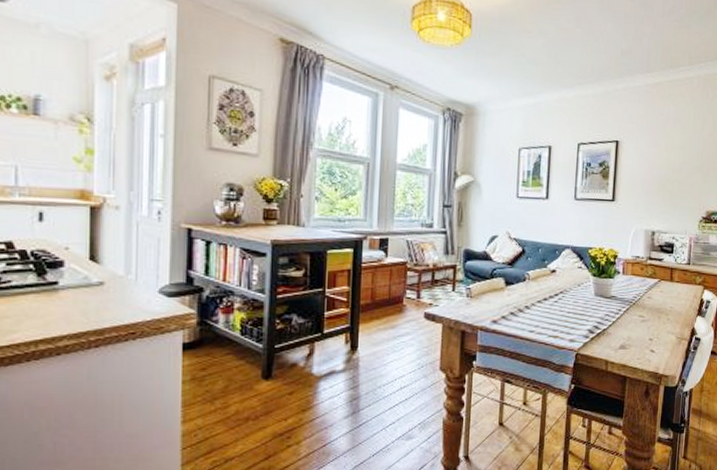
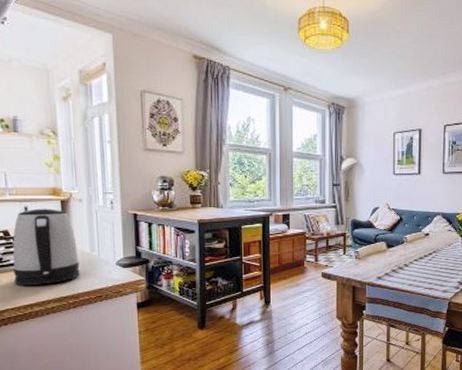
kettle: none [15,215,109,316] -> present [12,208,80,285]

